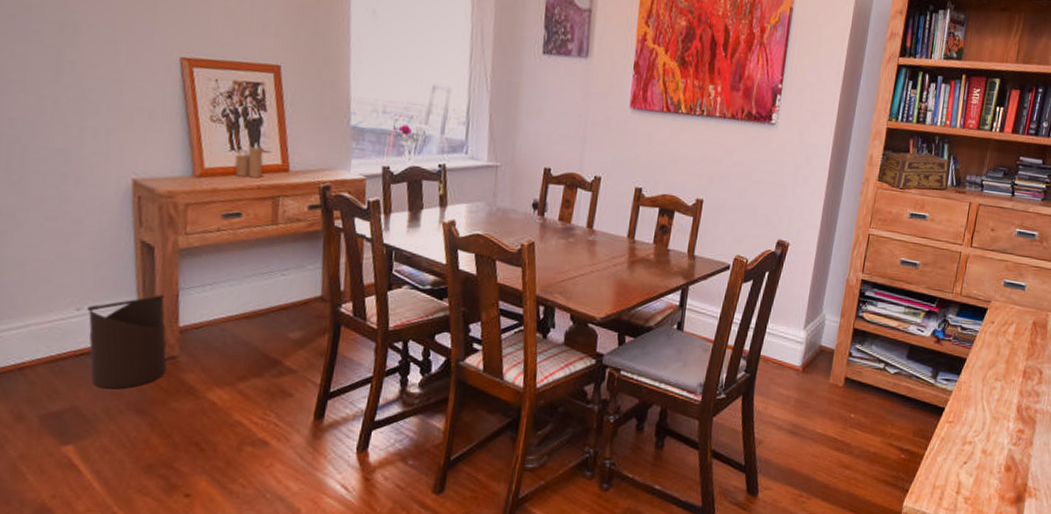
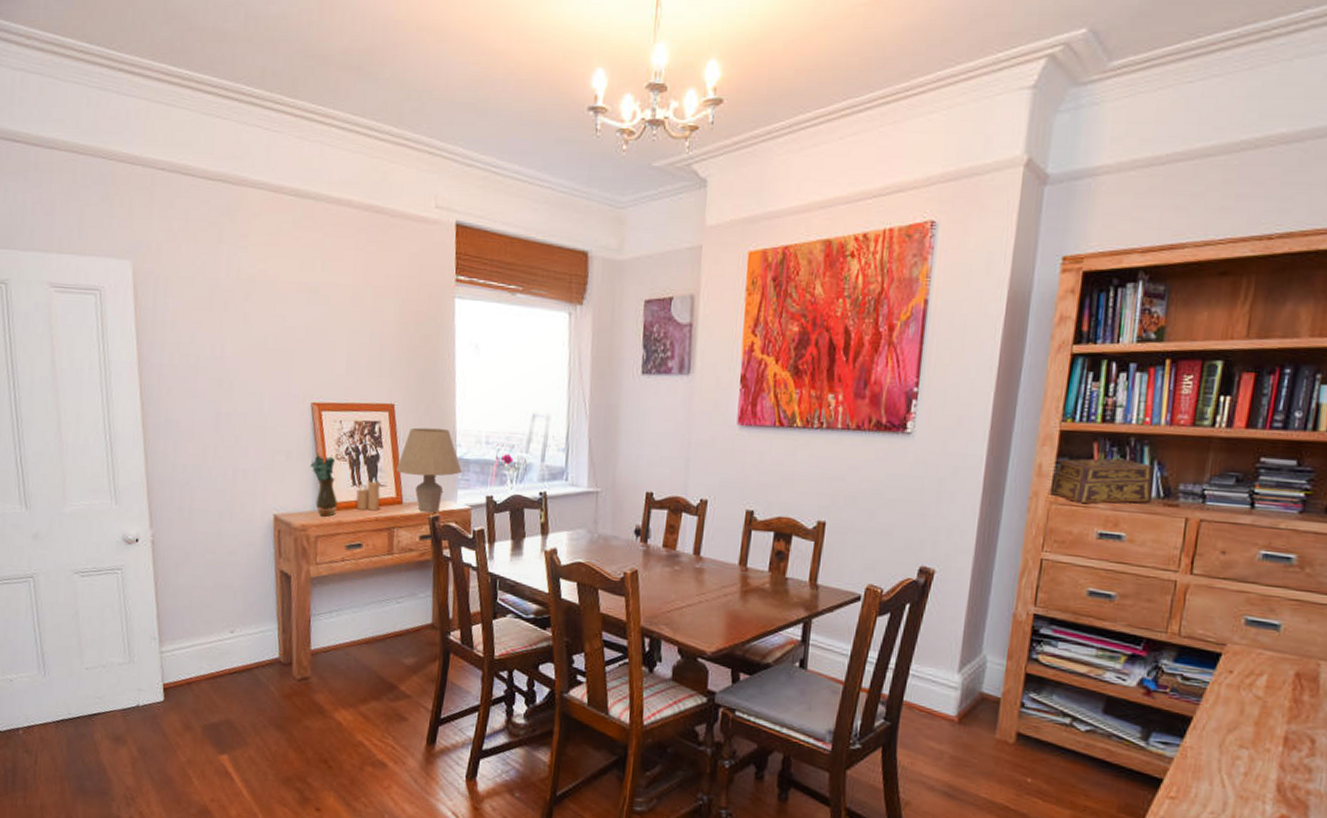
basket: present [87,295,166,390] -> none [239,620,301,706]
vase: none [179,114,213,183] -> present [310,454,338,517]
table lamp: none [283,92,357,183] -> present [397,427,462,514]

